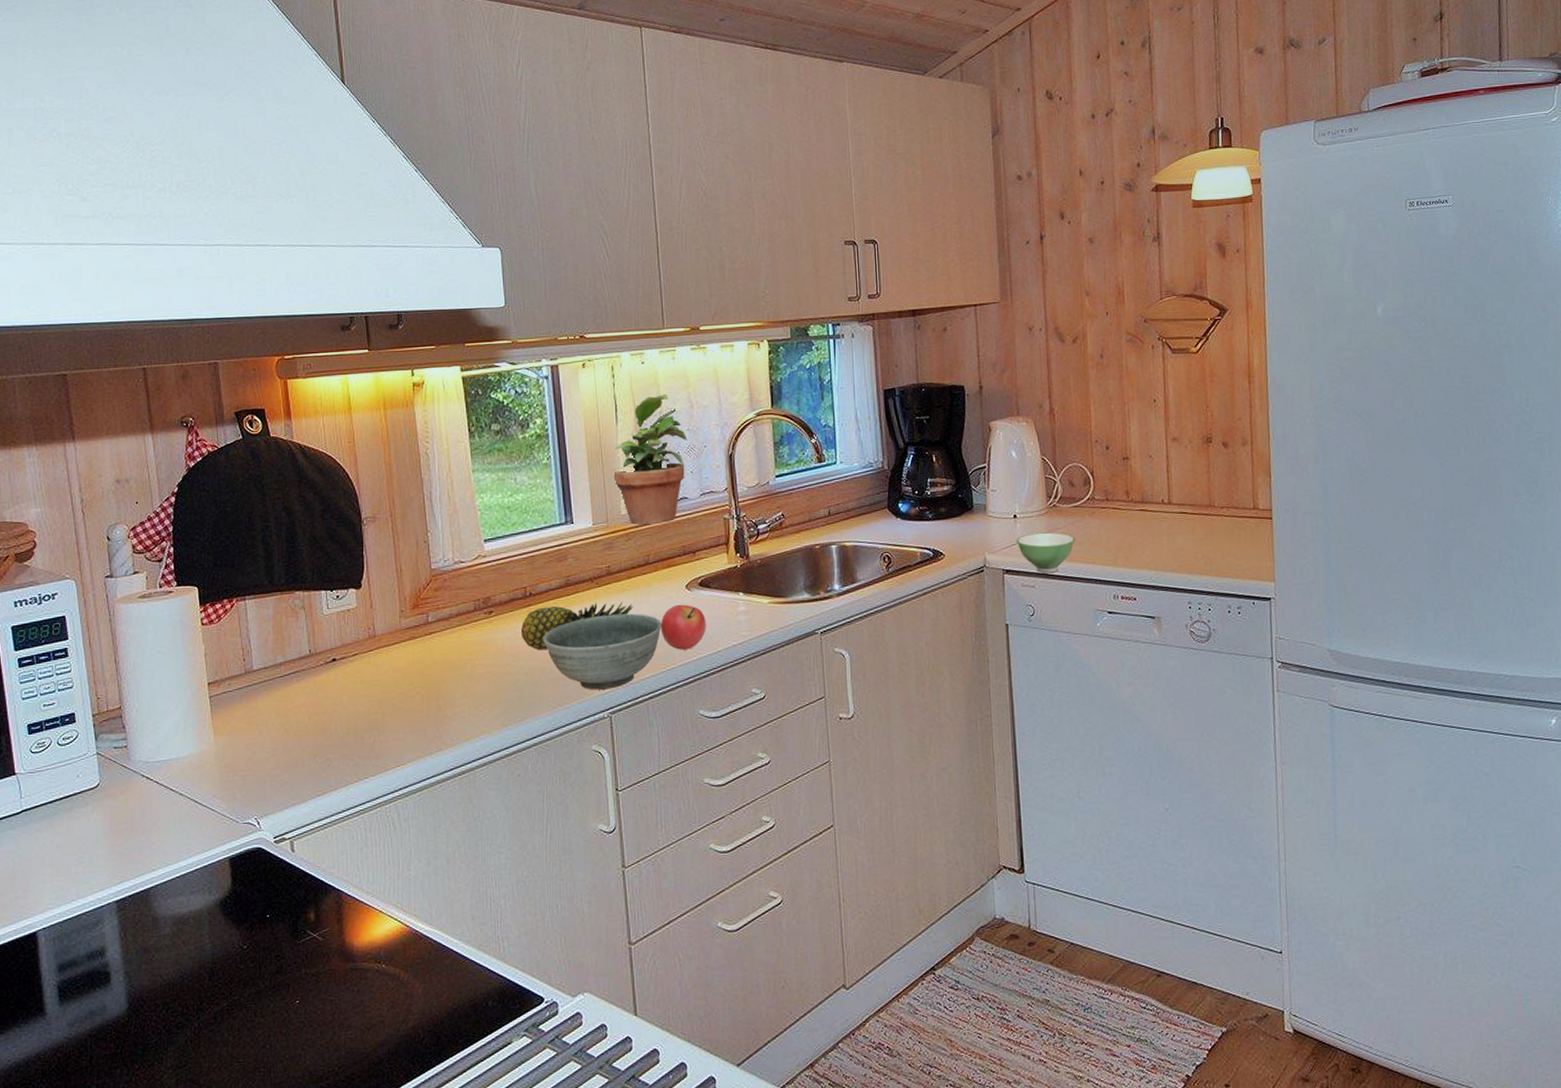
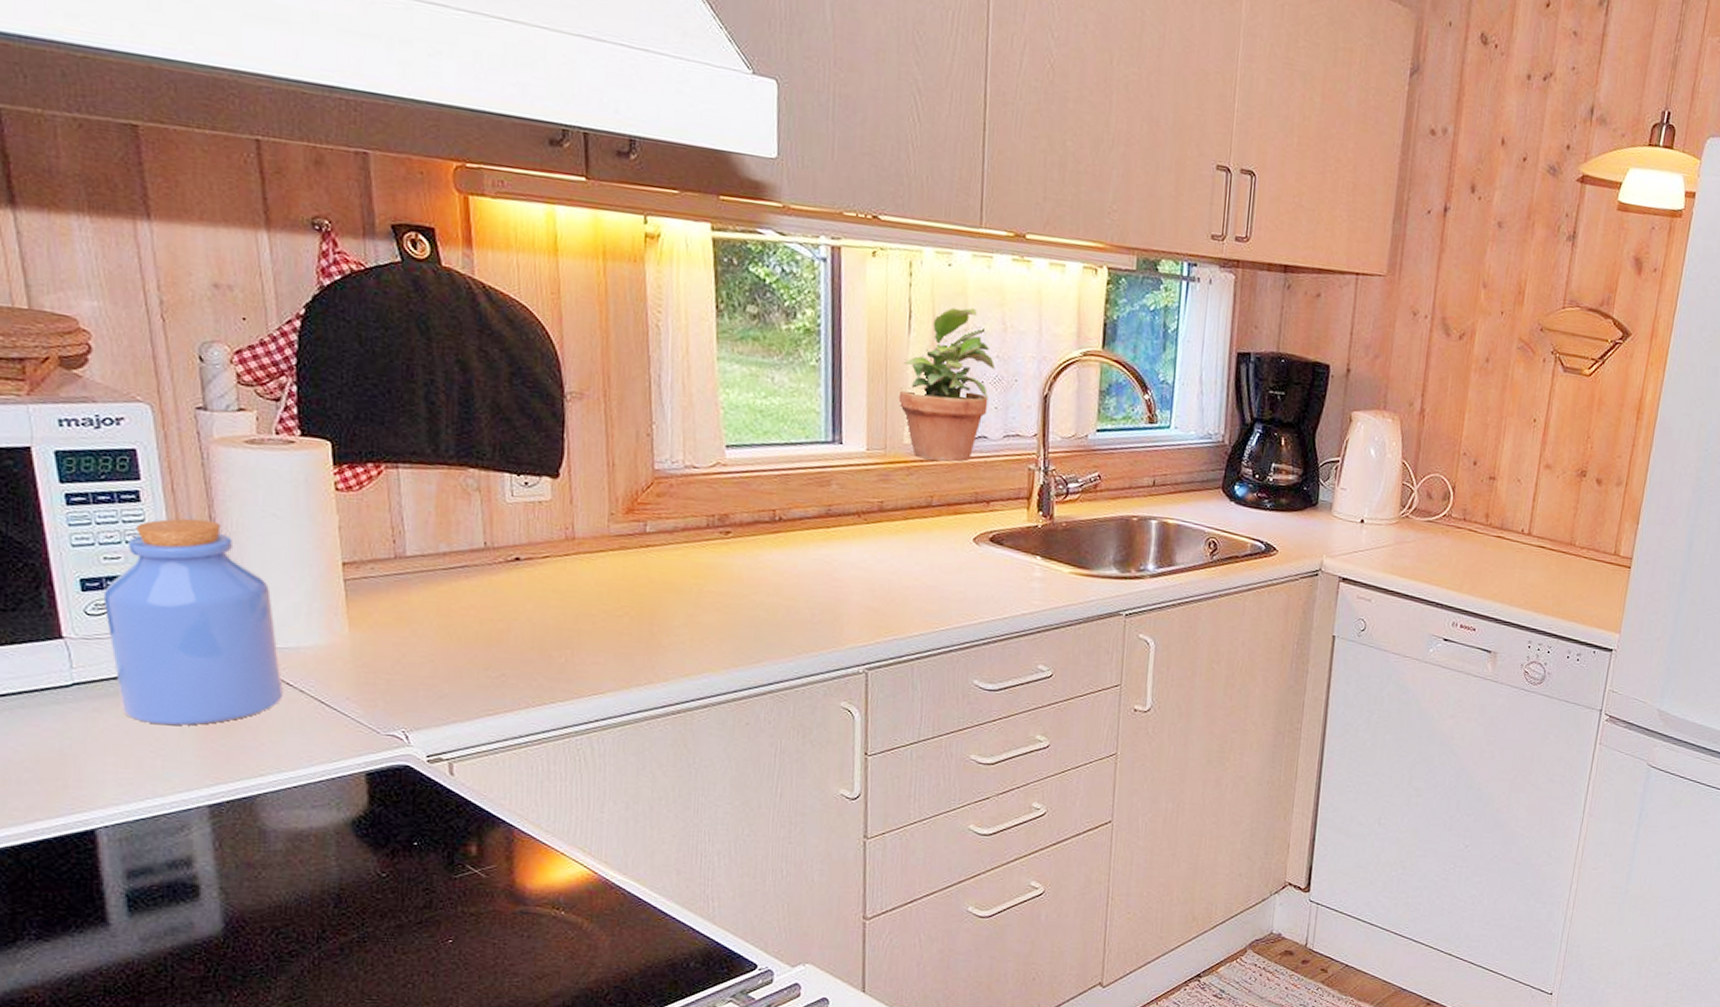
jar: none [43,663,168,837] -> present [103,518,283,726]
fruit: present [521,602,634,651] -> none [765,536,908,587]
bowl: present [543,613,662,690] -> none [791,556,940,642]
fruit: present [660,604,707,650] -> none [937,558,994,611]
bowl: present [1016,532,1076,573] -> none [1359,542,1424,589]

